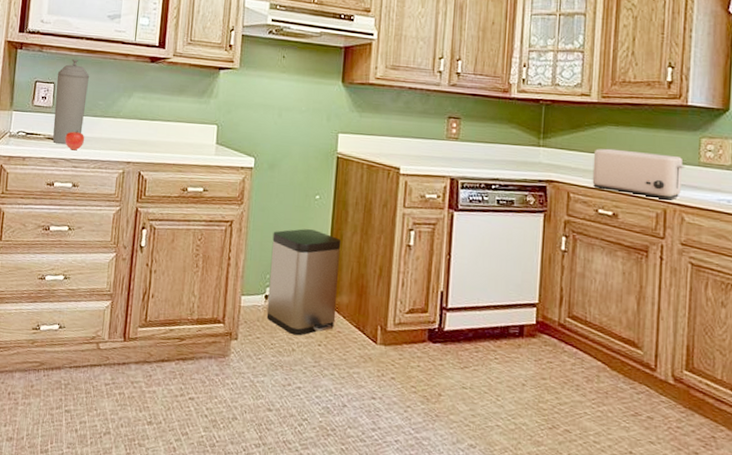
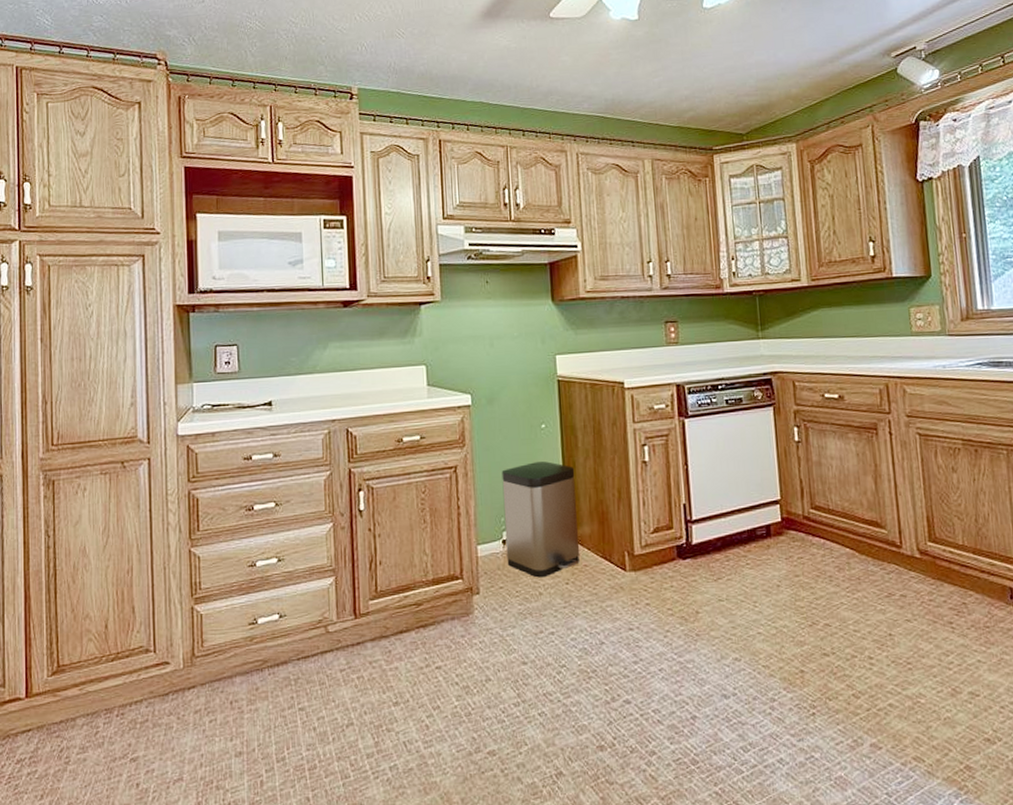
canister: present [53,59,90,145] -> none [239,315,277,412]
fruit: present [65,130,85,151] -> none [258,393,281,417]
toaster: present [592,148,685,200] -> none [811,328,899,375]

